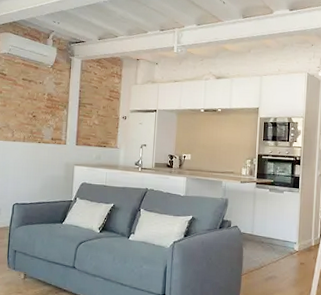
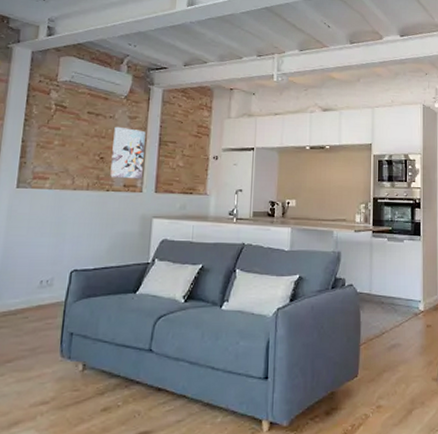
wall art: none [41,90,68,134] -> present [110,126,146,179]

